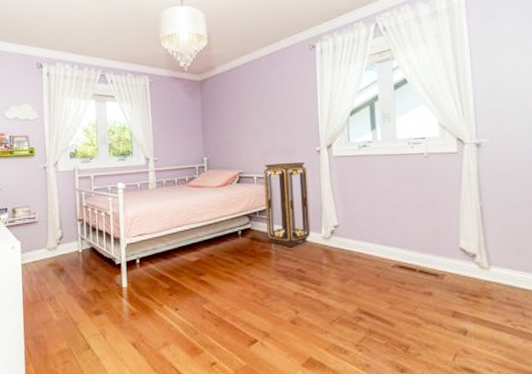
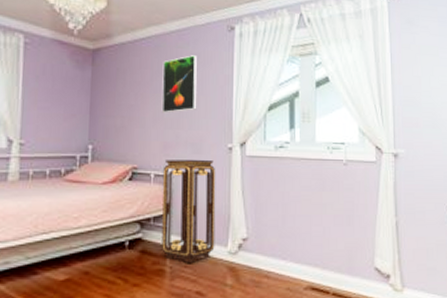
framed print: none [256,75,288,127] -> present [161,55,198,113]

